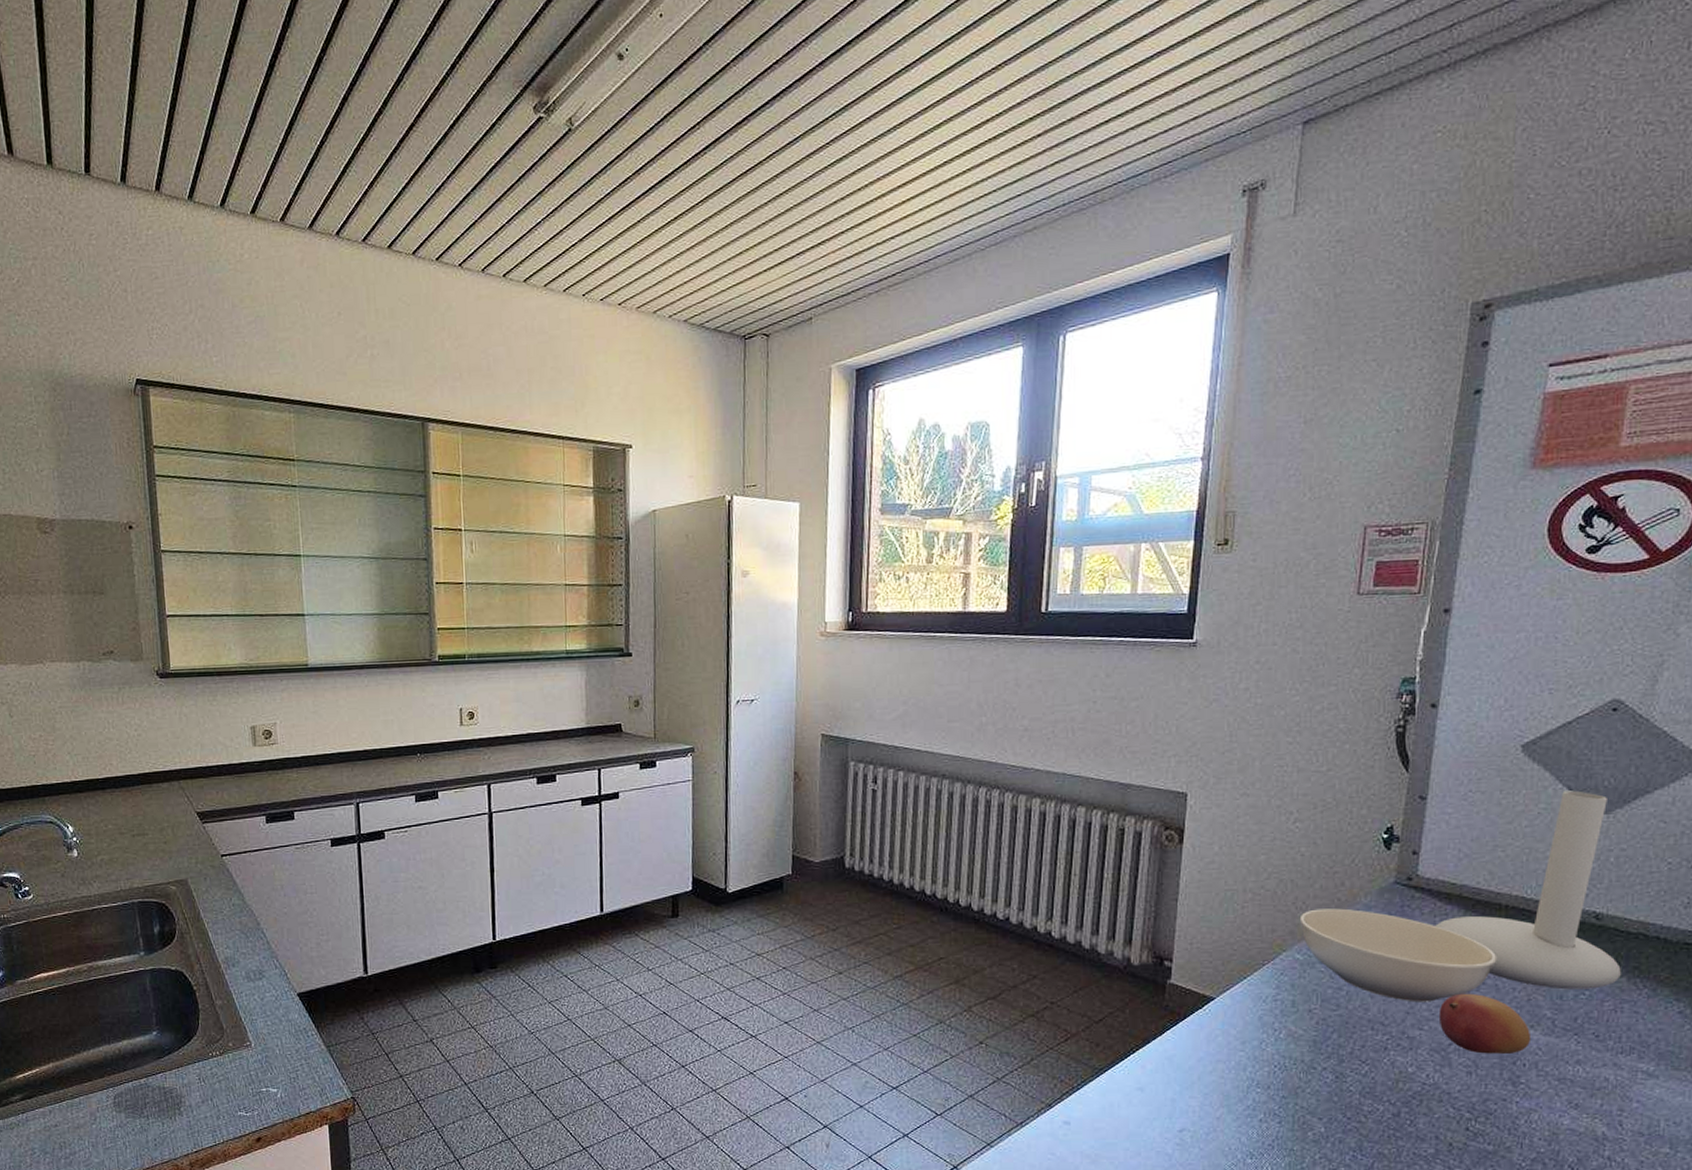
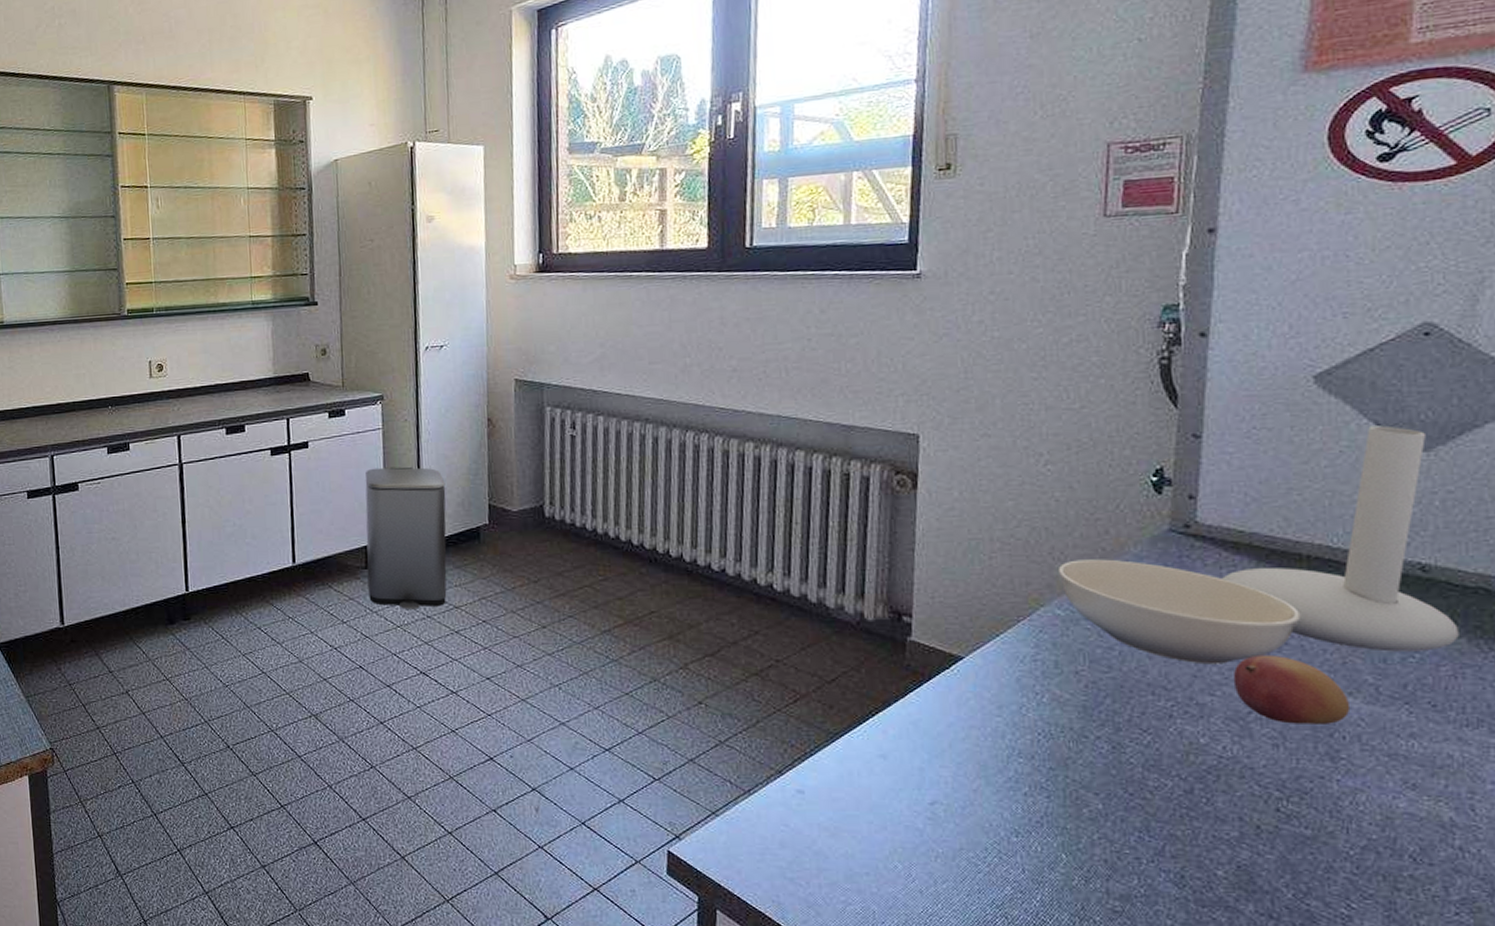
pedal bin: none [673,818,752,957] -> present [365,466,447,609]

